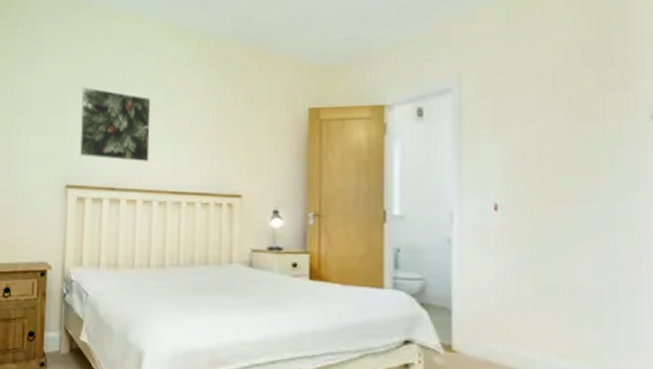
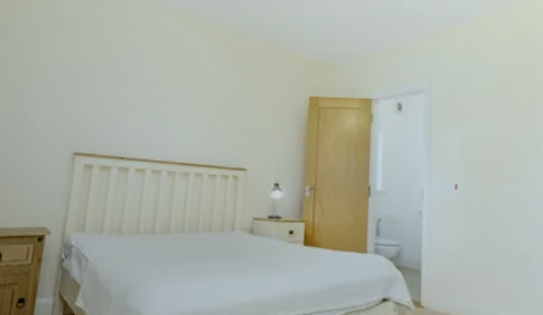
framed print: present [79,86,151,162] -> none [91,61,167,135]

